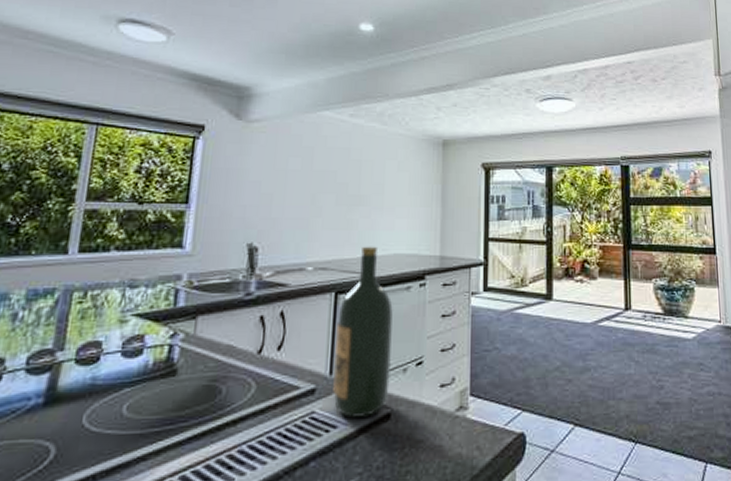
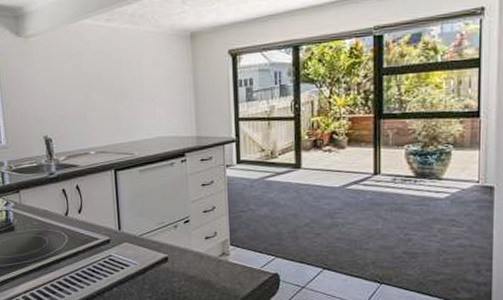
wine bottle: present [333,246,393,417] -> none [118,131,165,259]

